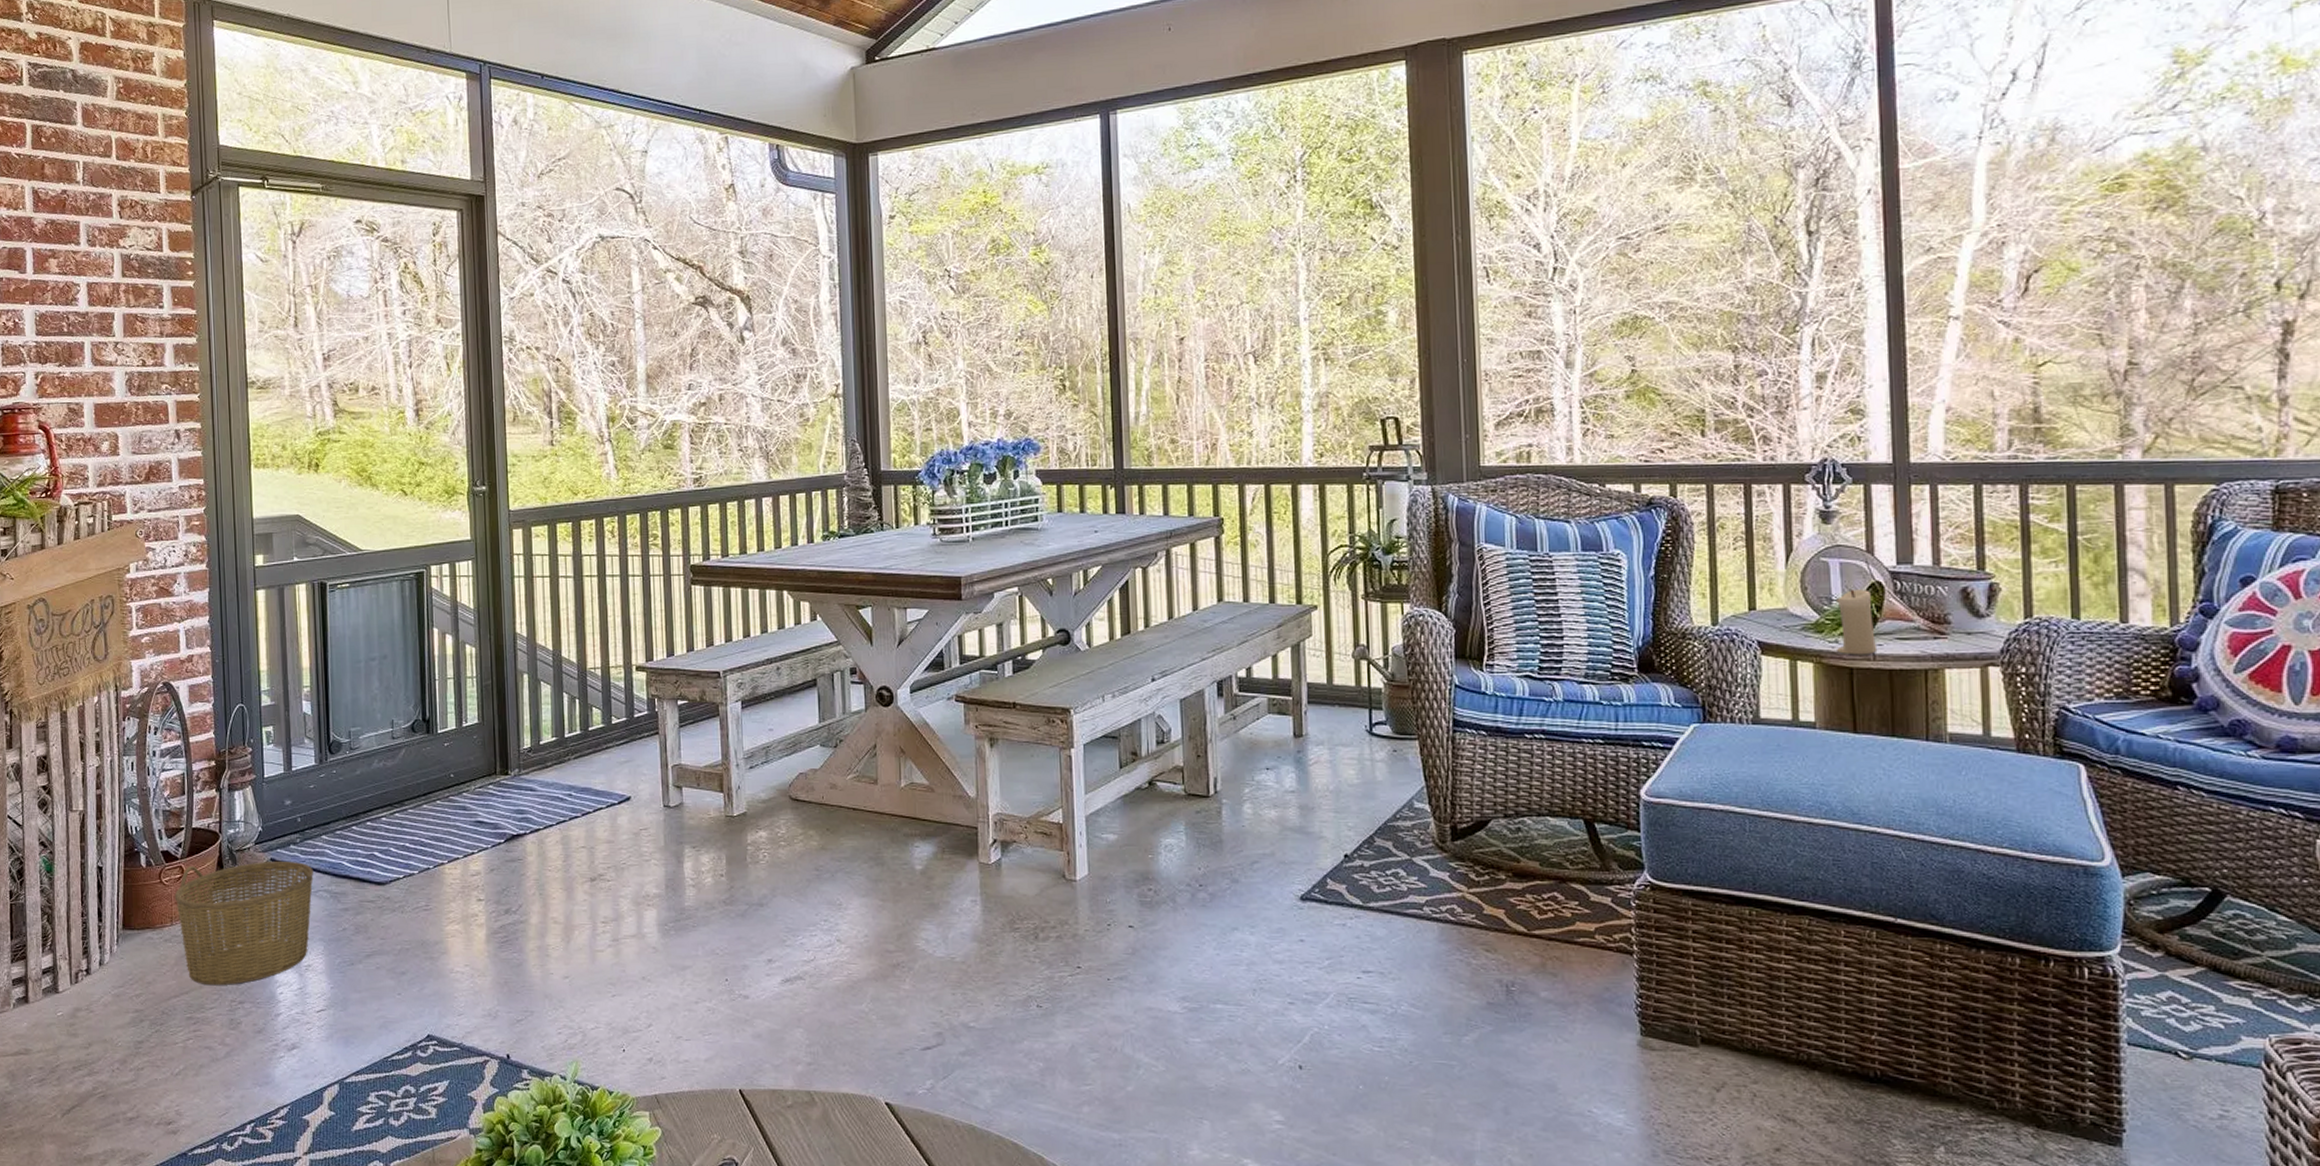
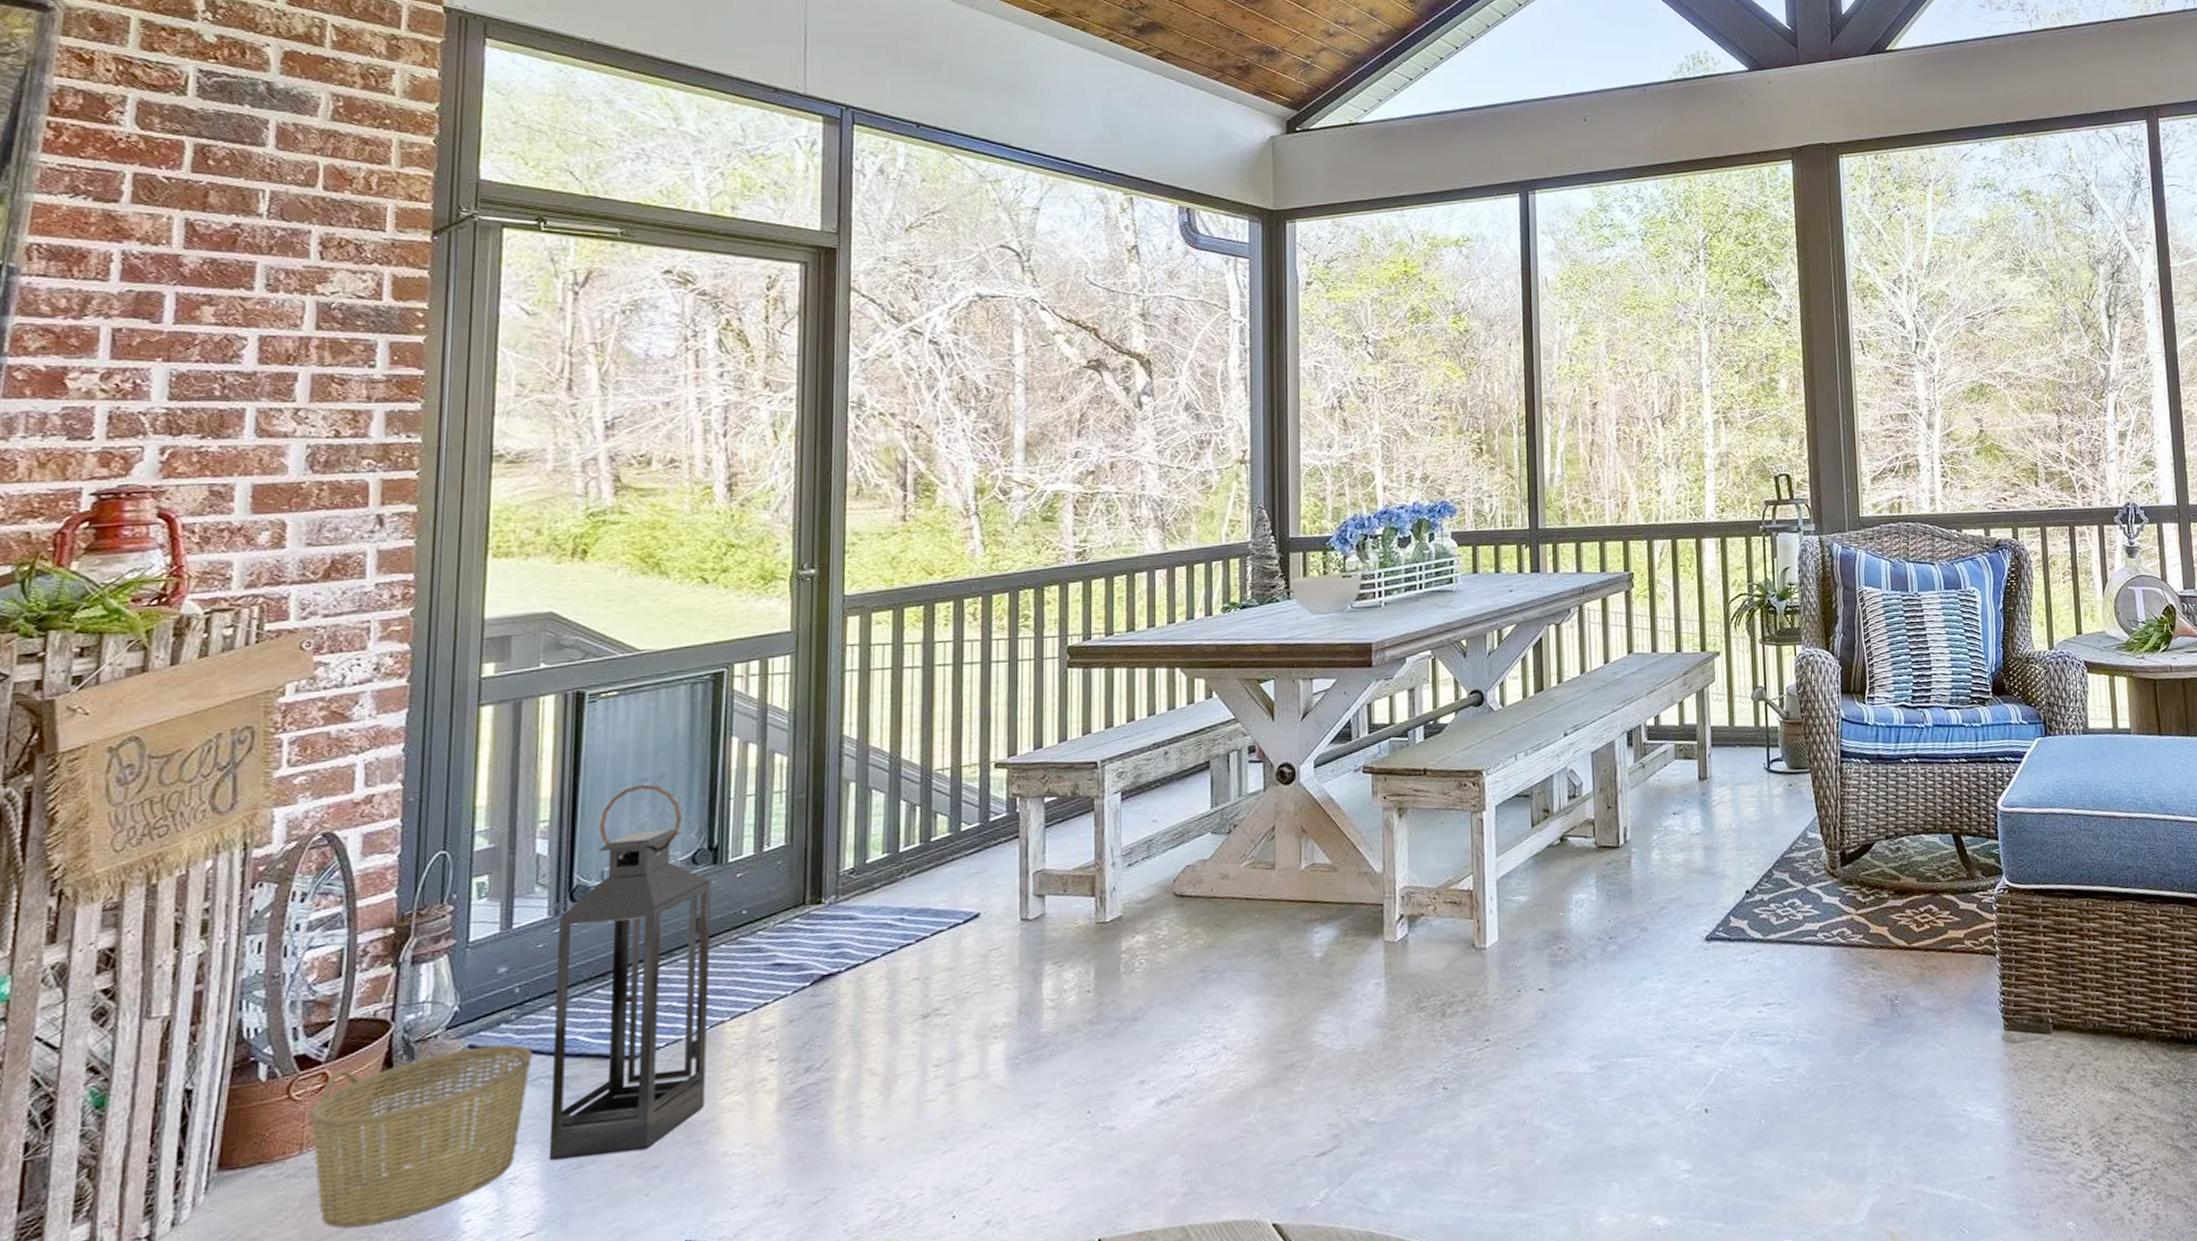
lantern: none [323,662,434,957] -> present [550,784,711,1160]
bowl: none [884,507,950,547] -> present [1292,572,1362,615]
candle: present [1837,590,1876,656] -> none [2141,612,2172,669]

